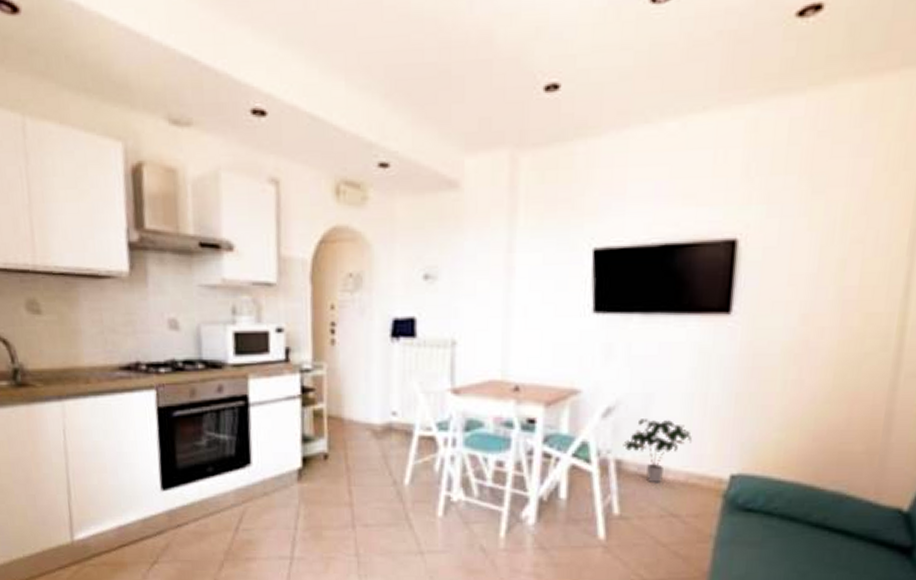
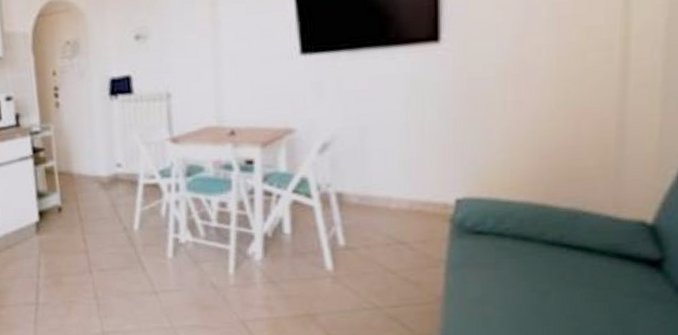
potted plant: present [623,419,692,484] -> none [342,151,412,213]

